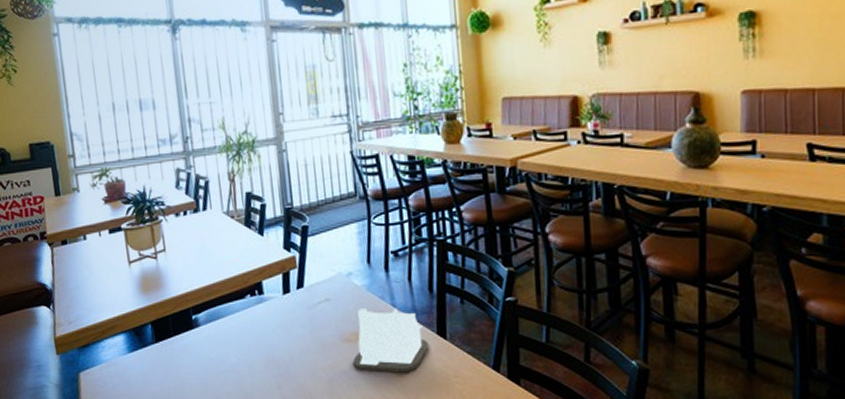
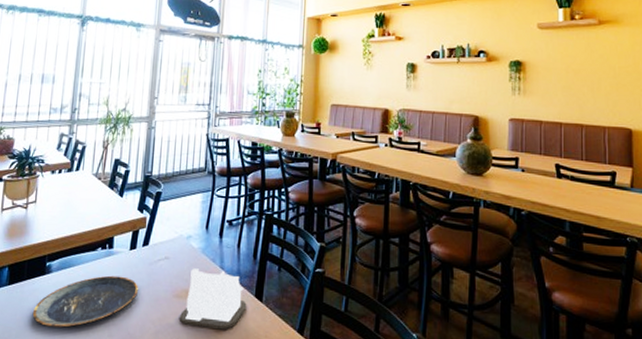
plate: none [188,324,302,384] -> present [32,275,139,328]

